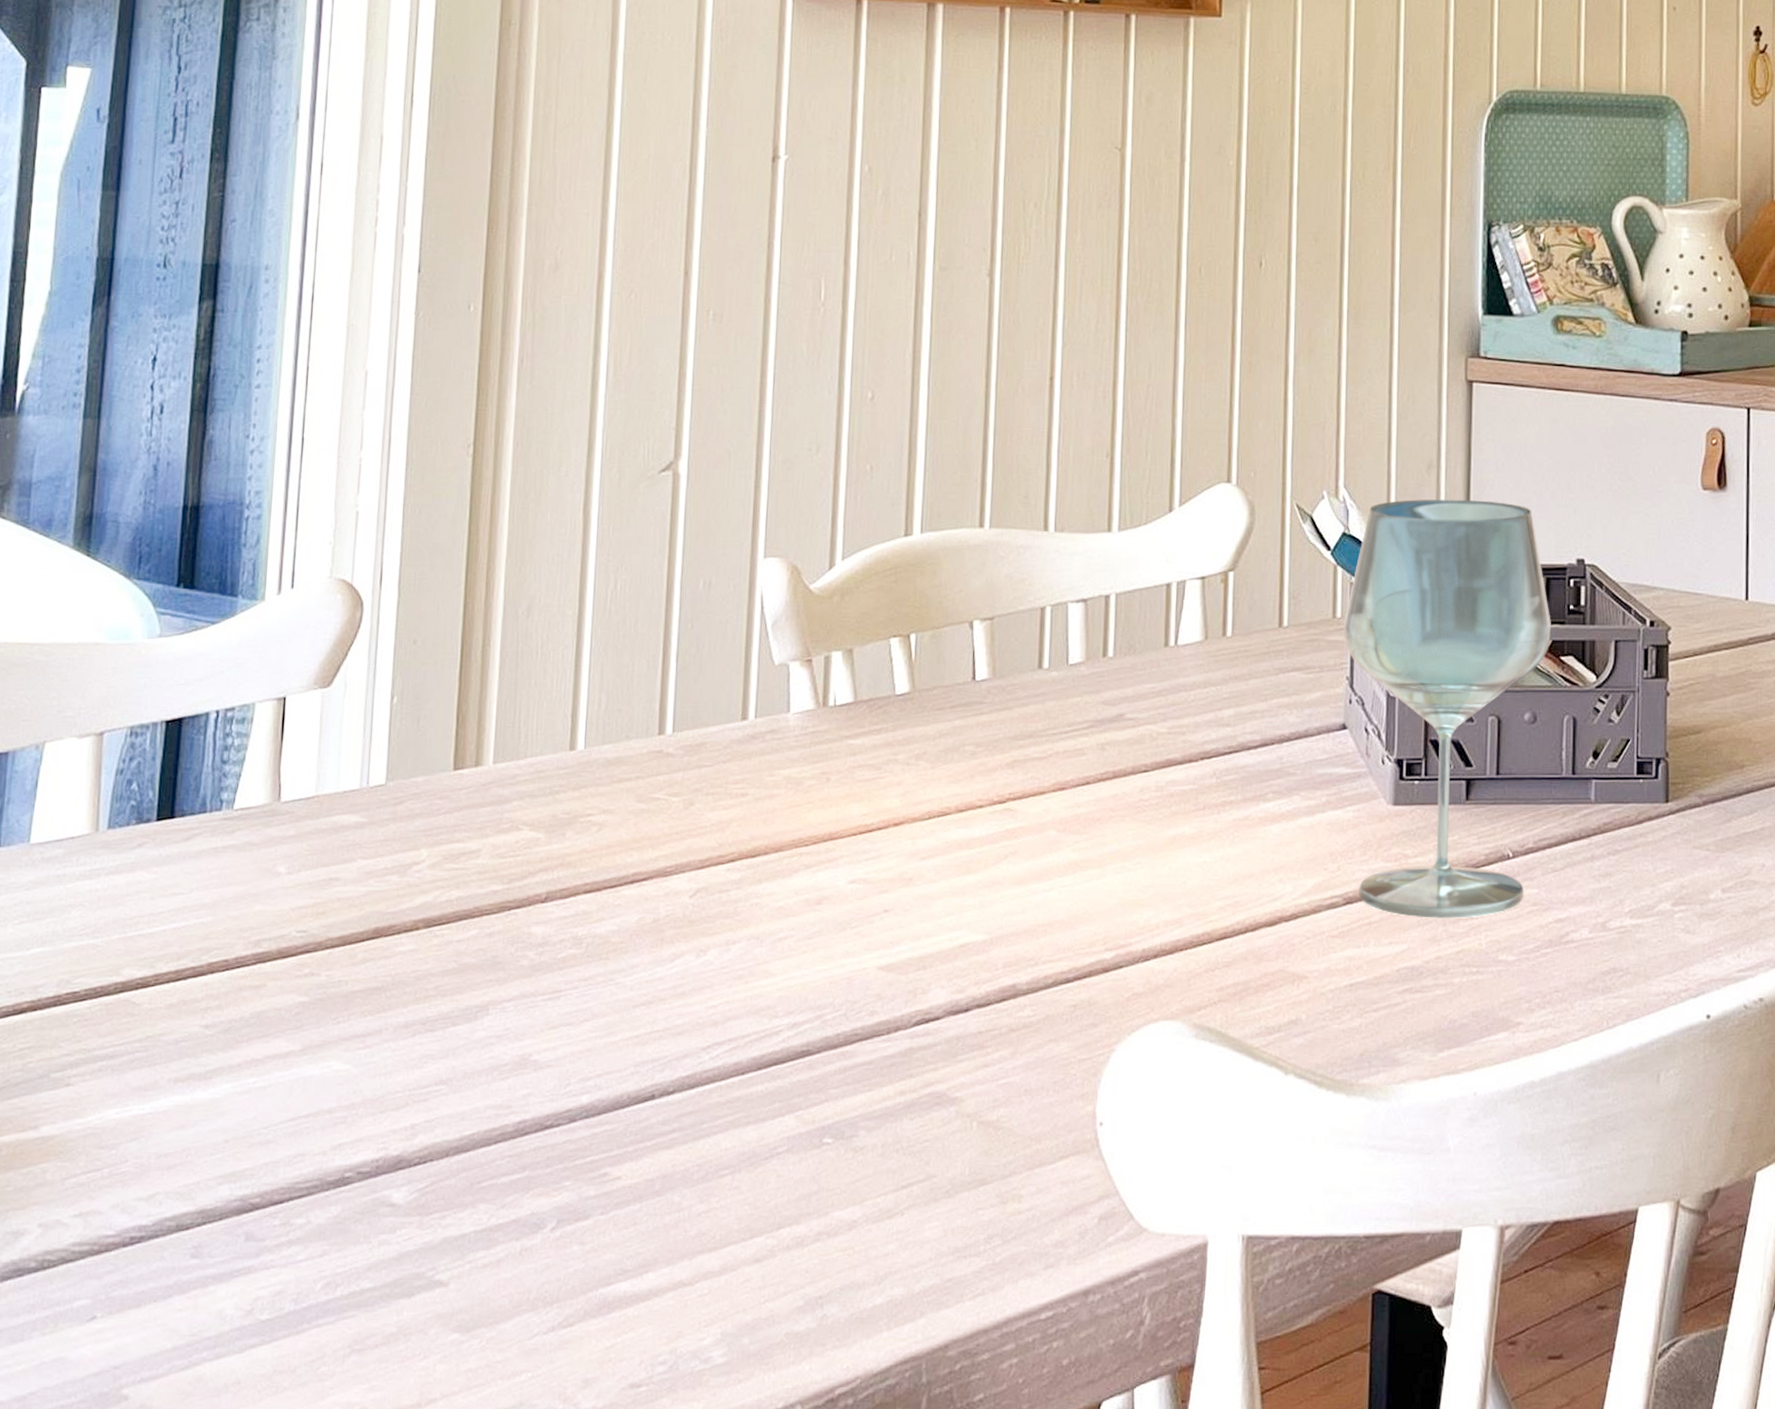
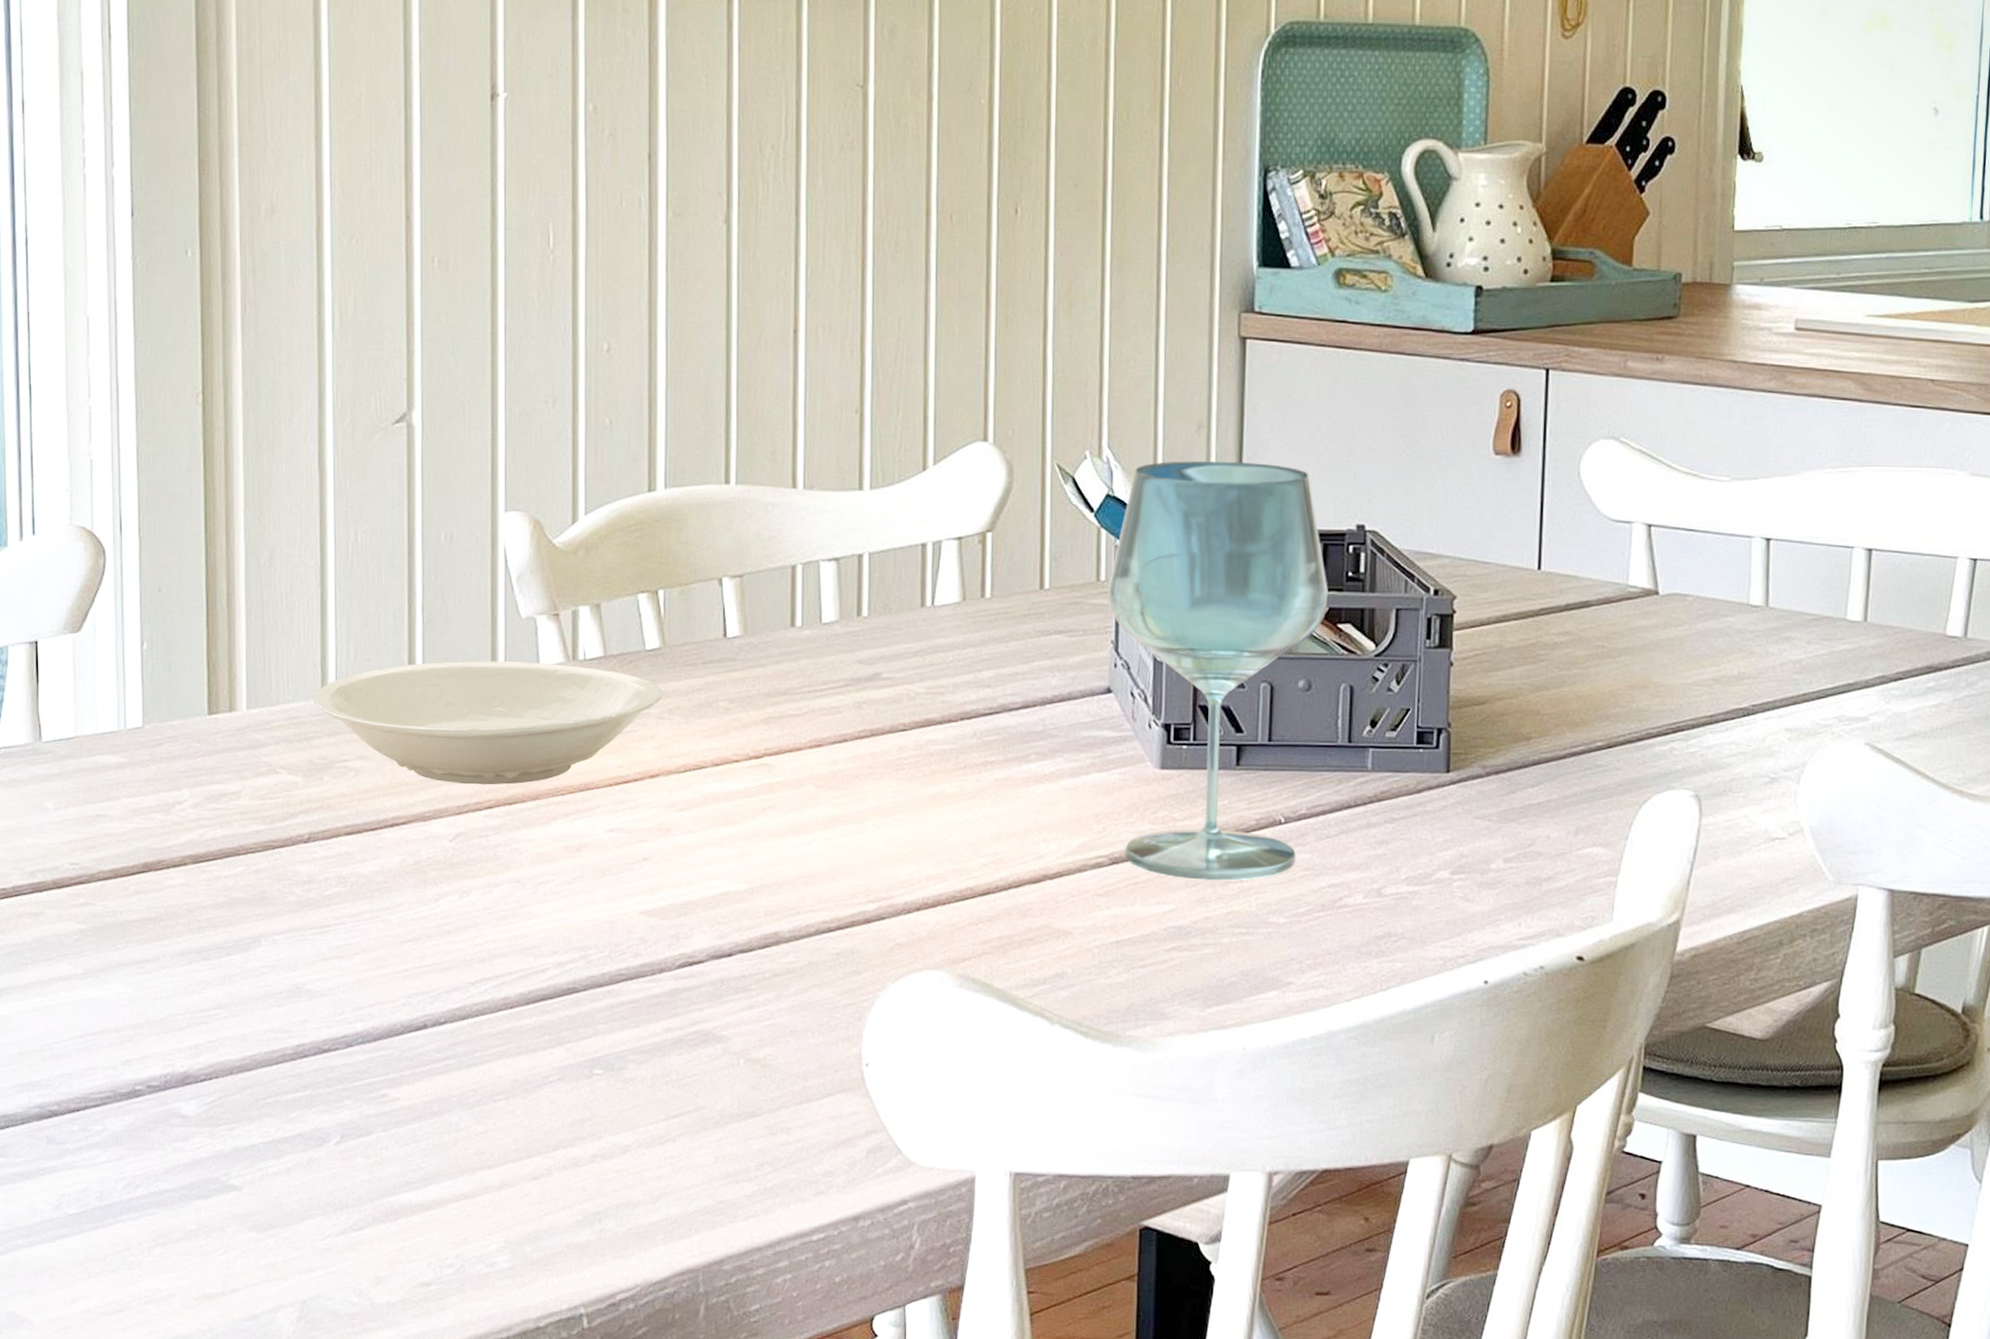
bowl: none [561,709,911,837] -> present [313,660,663,785]

